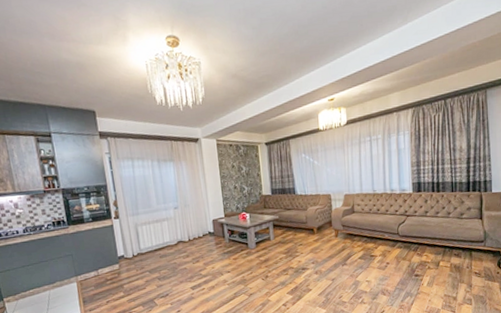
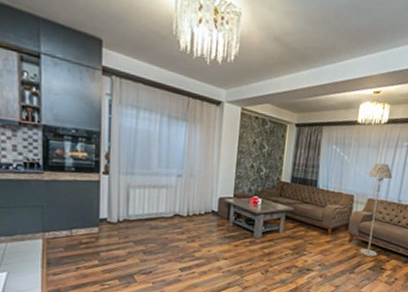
floor lamp: none [340,160,365,247] -> present [360,163,393,257]

